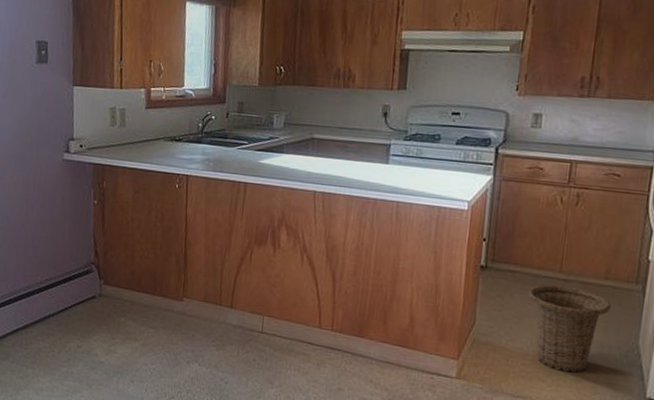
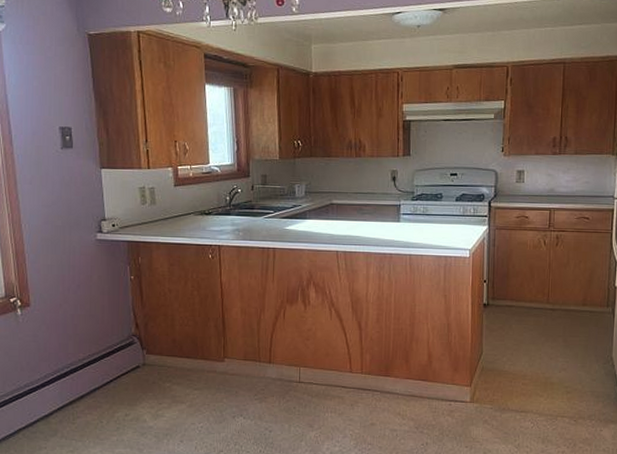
basket: present [528,285,611,373] -> none [524,314,589,386]

